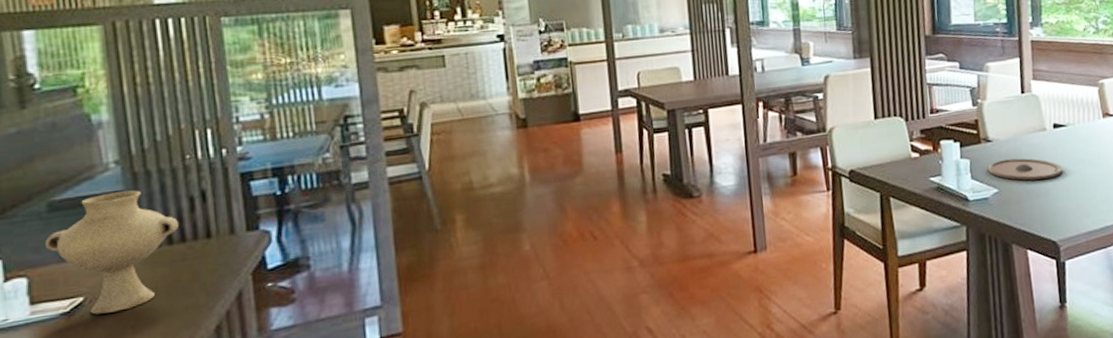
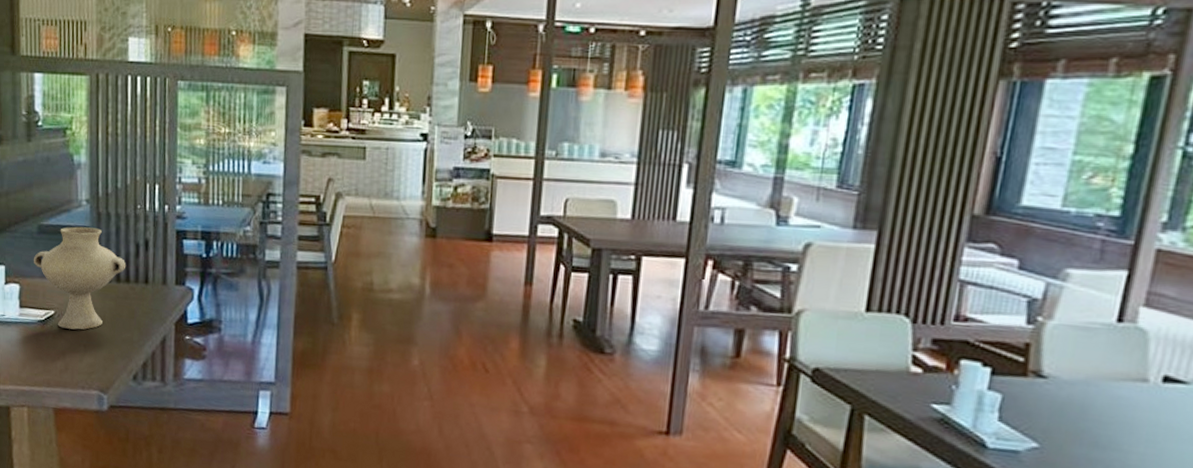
plate: present [987,158,1063,181] -> none [1027,406,1163,451]

